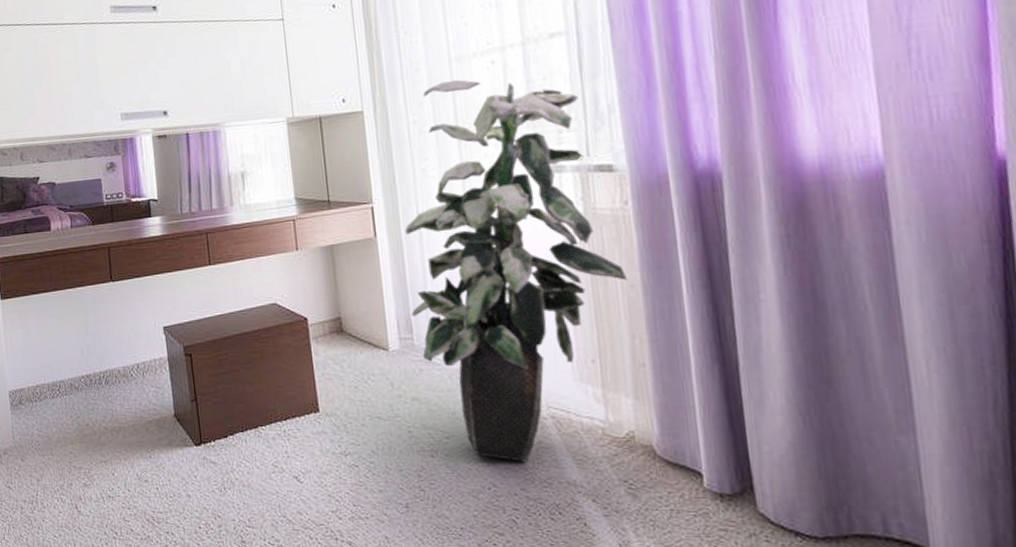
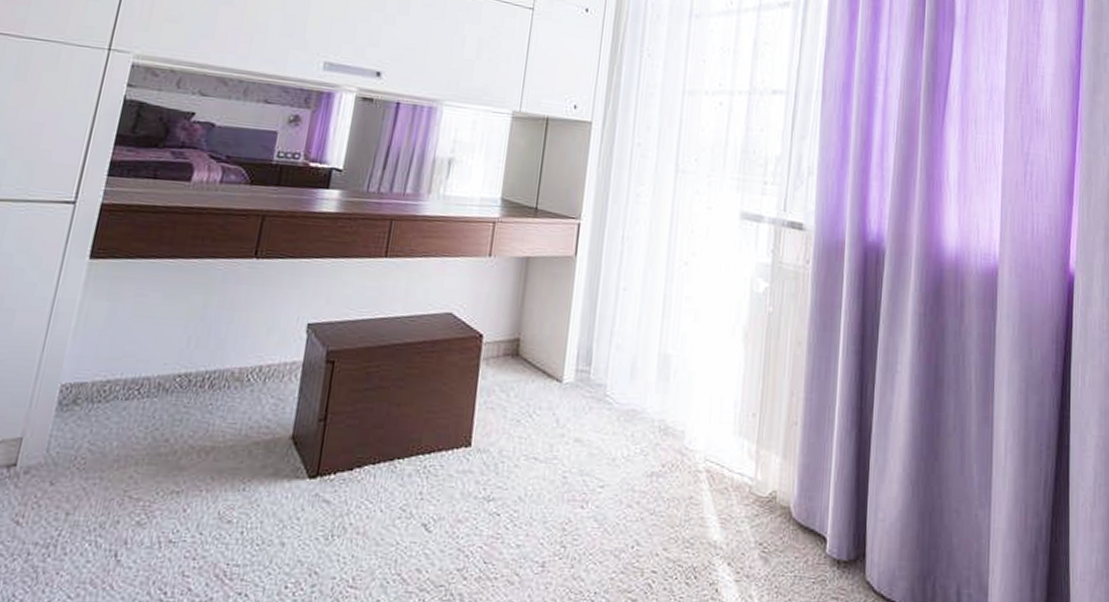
indoor plant: present [405,80,628,462] -> none [594,111,797,519]

